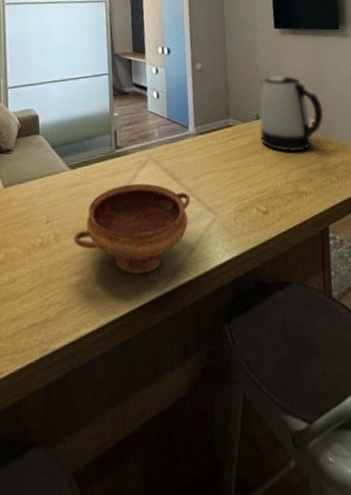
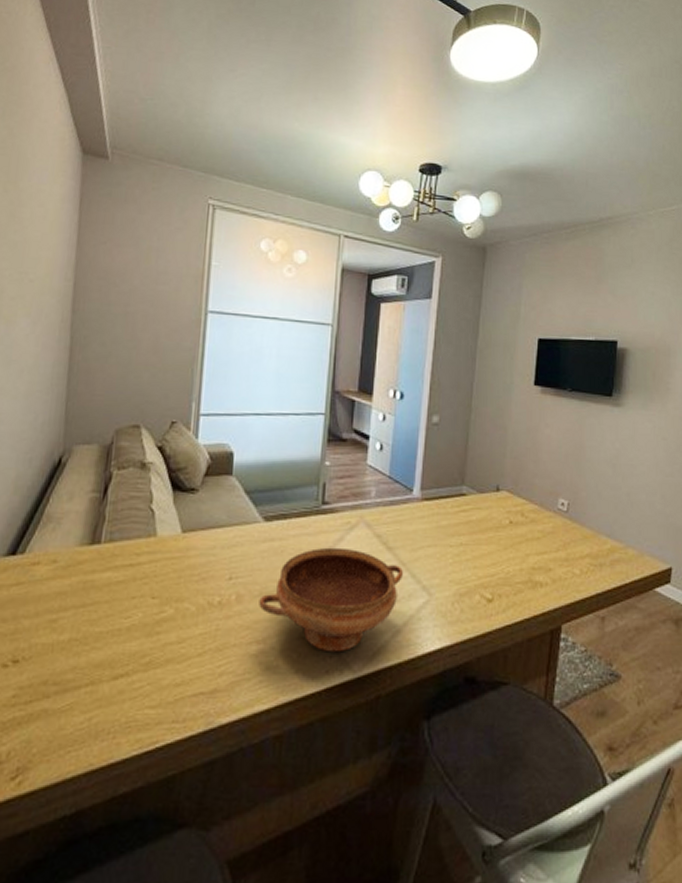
kettle: present [259,75,324,152] -> none [497,442,577,534]

